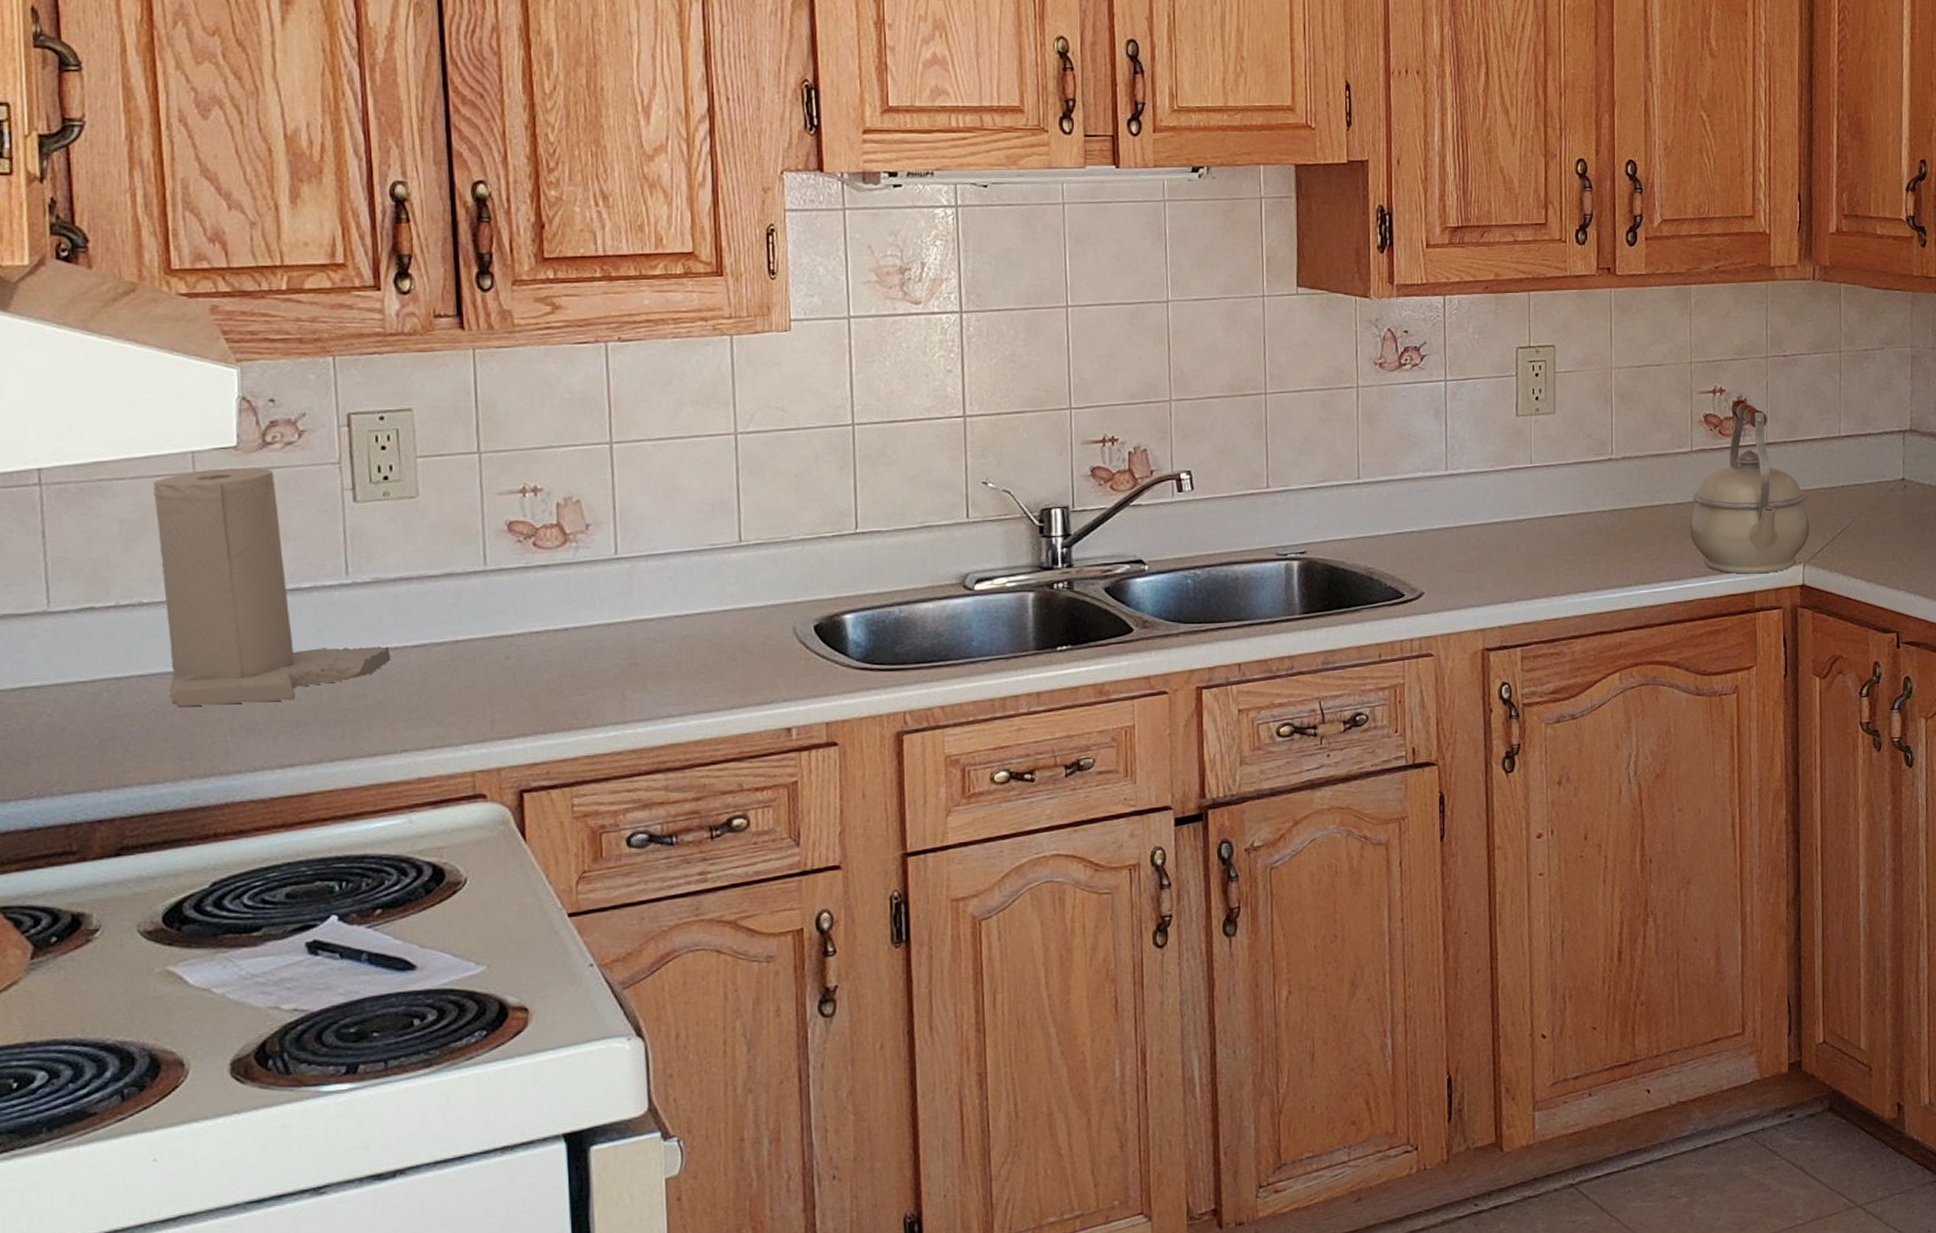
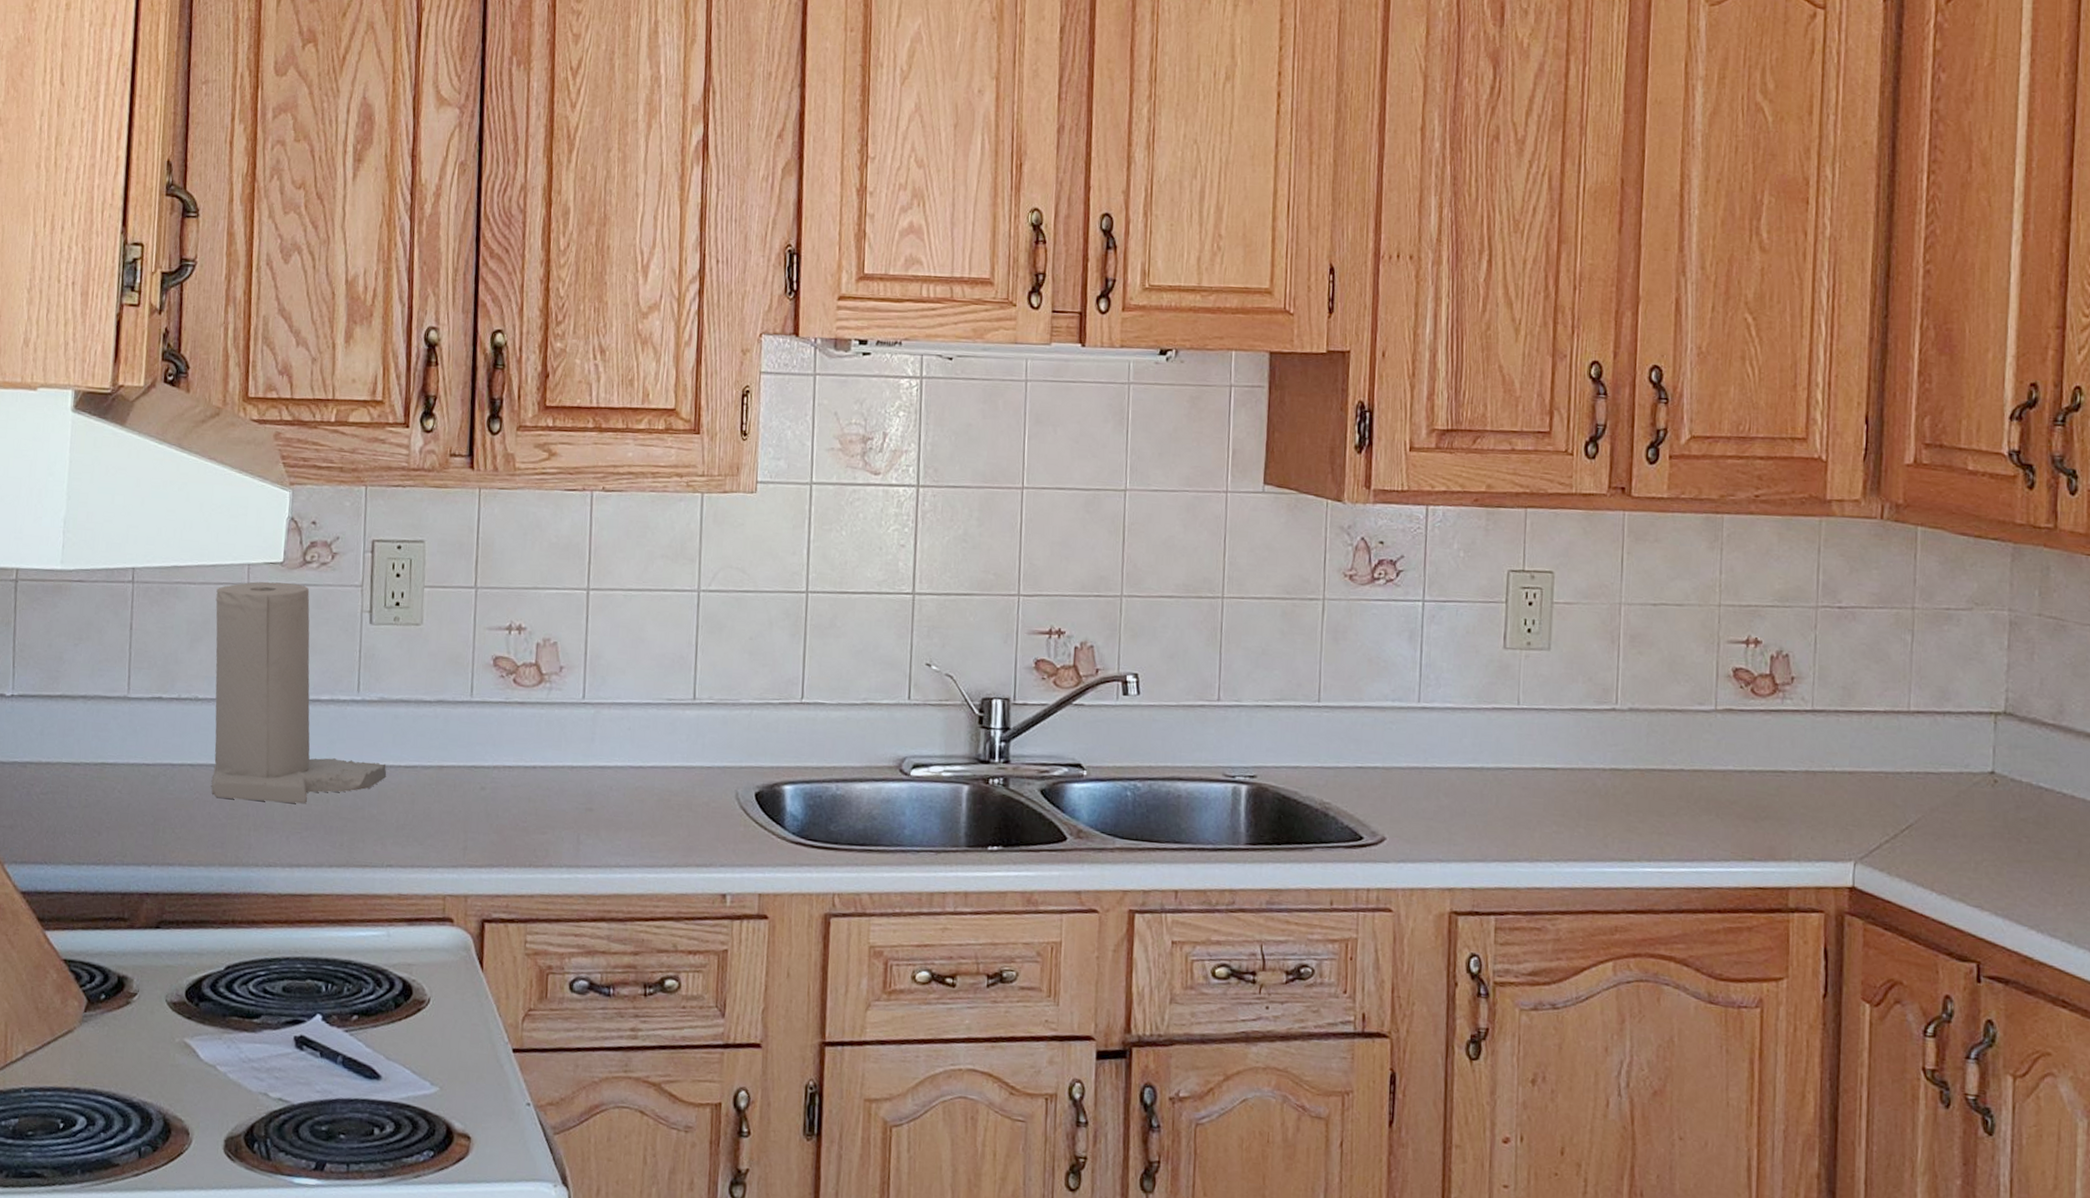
kettle: present [1690,399,1810,574] -> none [1709,654,1865,868]

